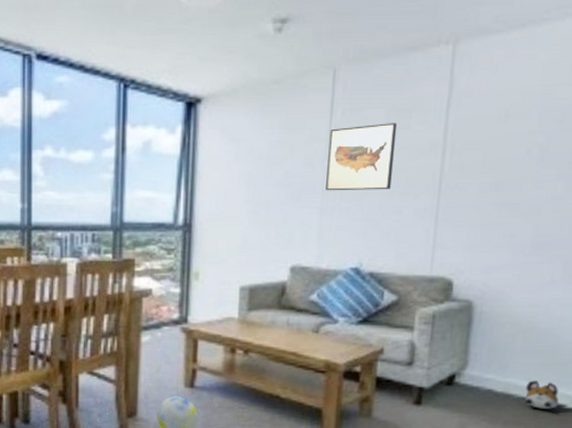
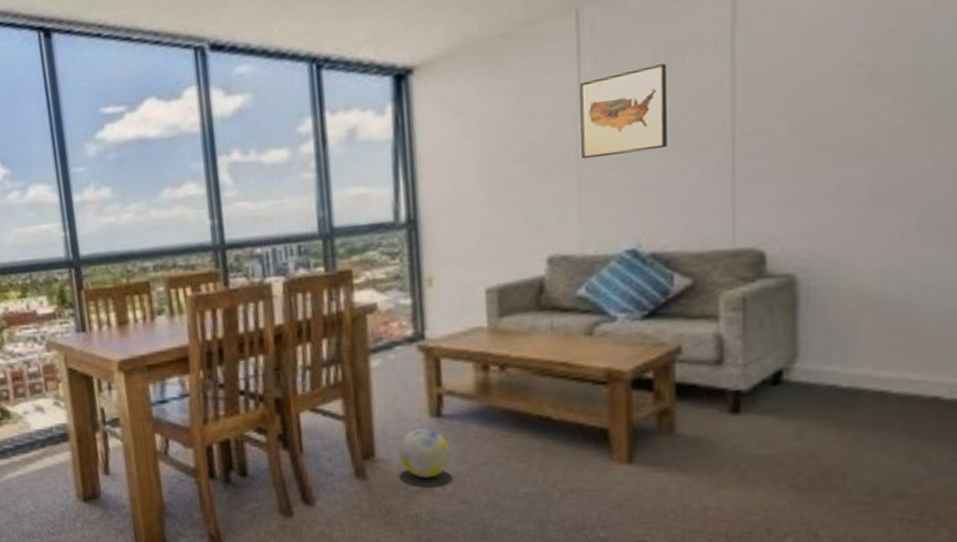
plush toy: present [525,380,559,409] -> none [883,368,931,404]

